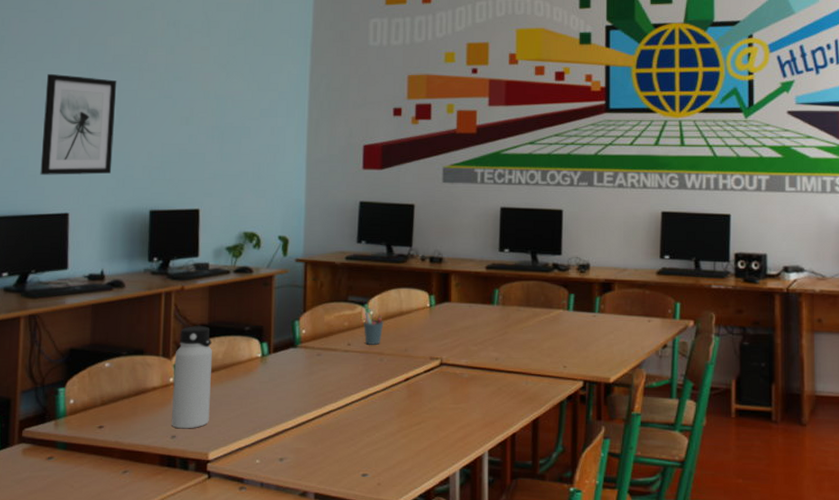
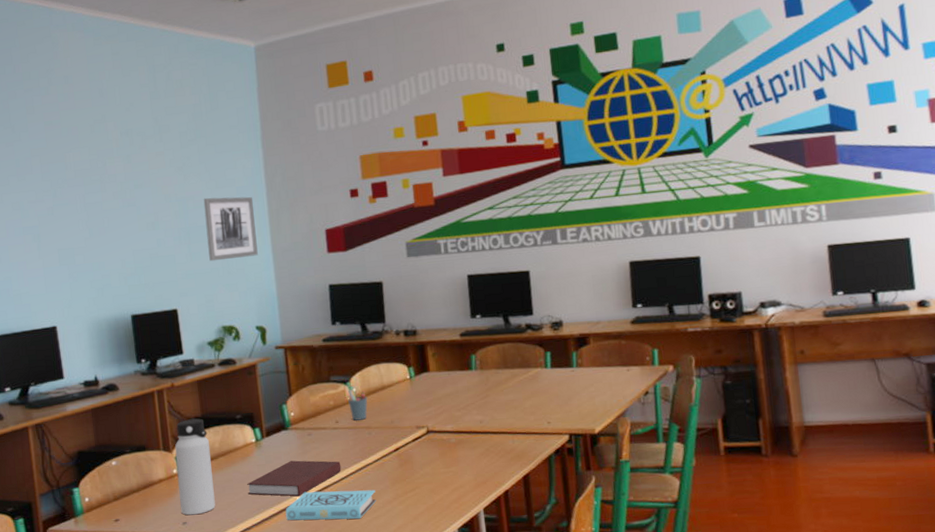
wall art: present [40,74,117,175] -> none [15,194,90,293]
wall art: none [240,99,294,164] -> present [203,196,258,262]
notebook: none [245,381,347,419] -> present [246,460,342,497]
book: none [282,415,379,450] -> present [285,489,376,521]

